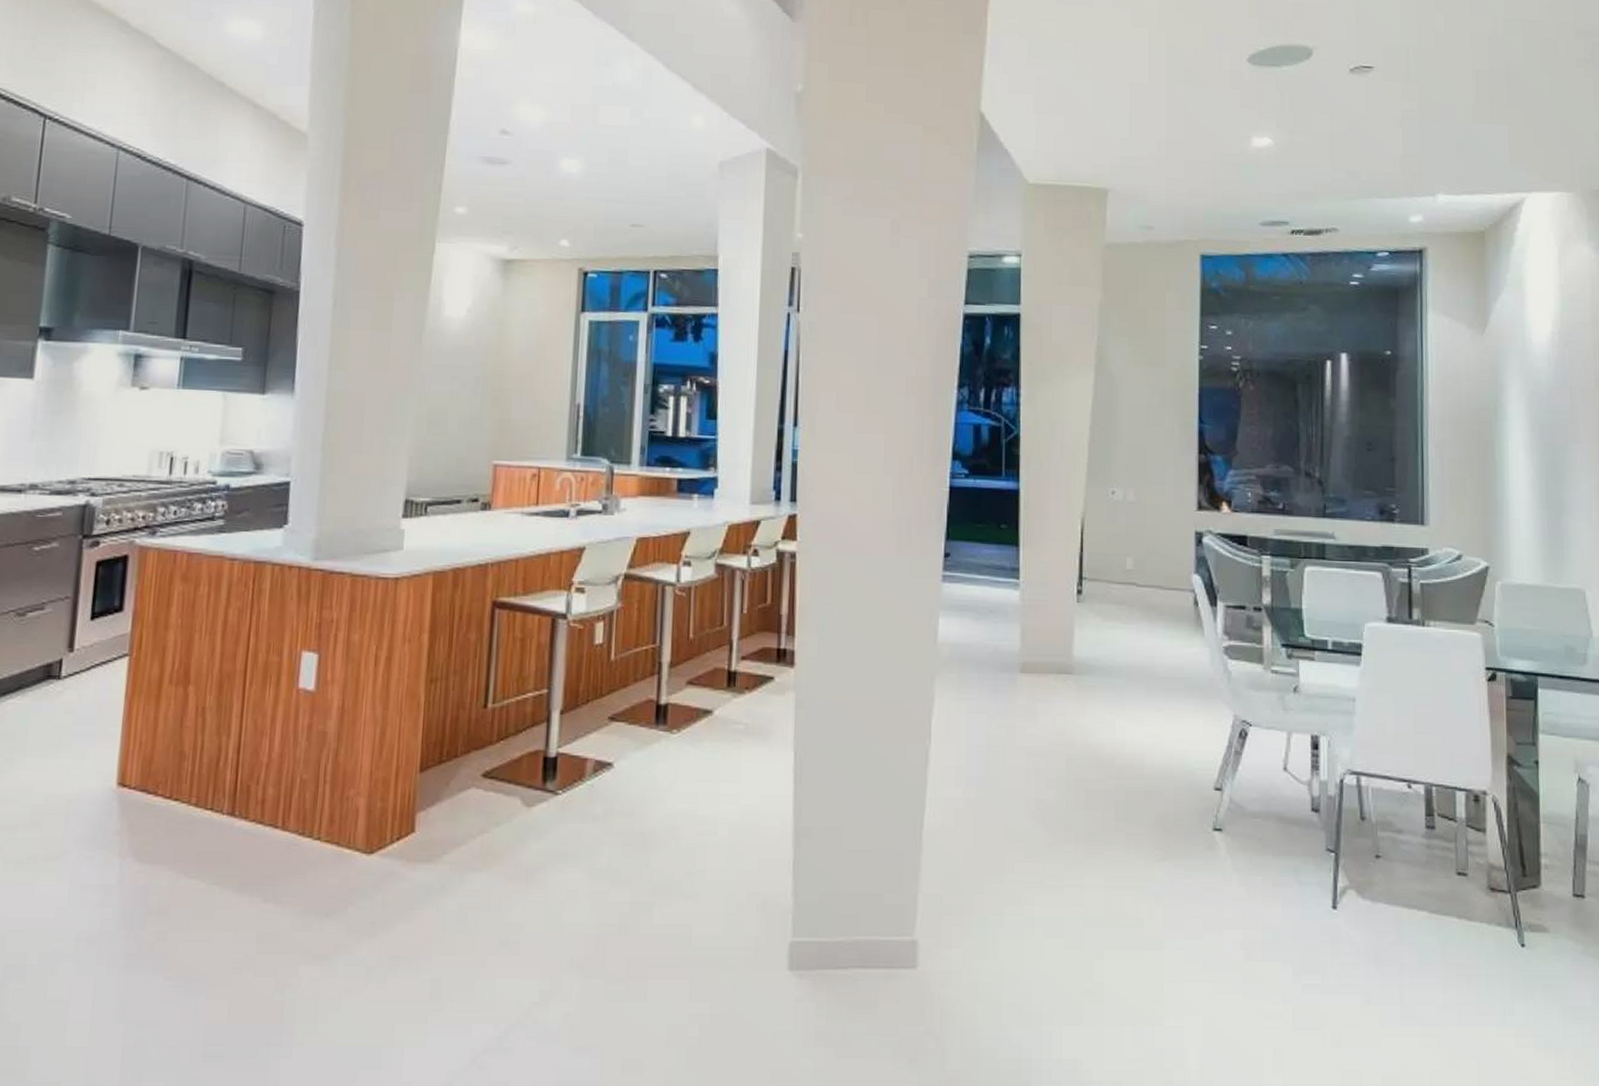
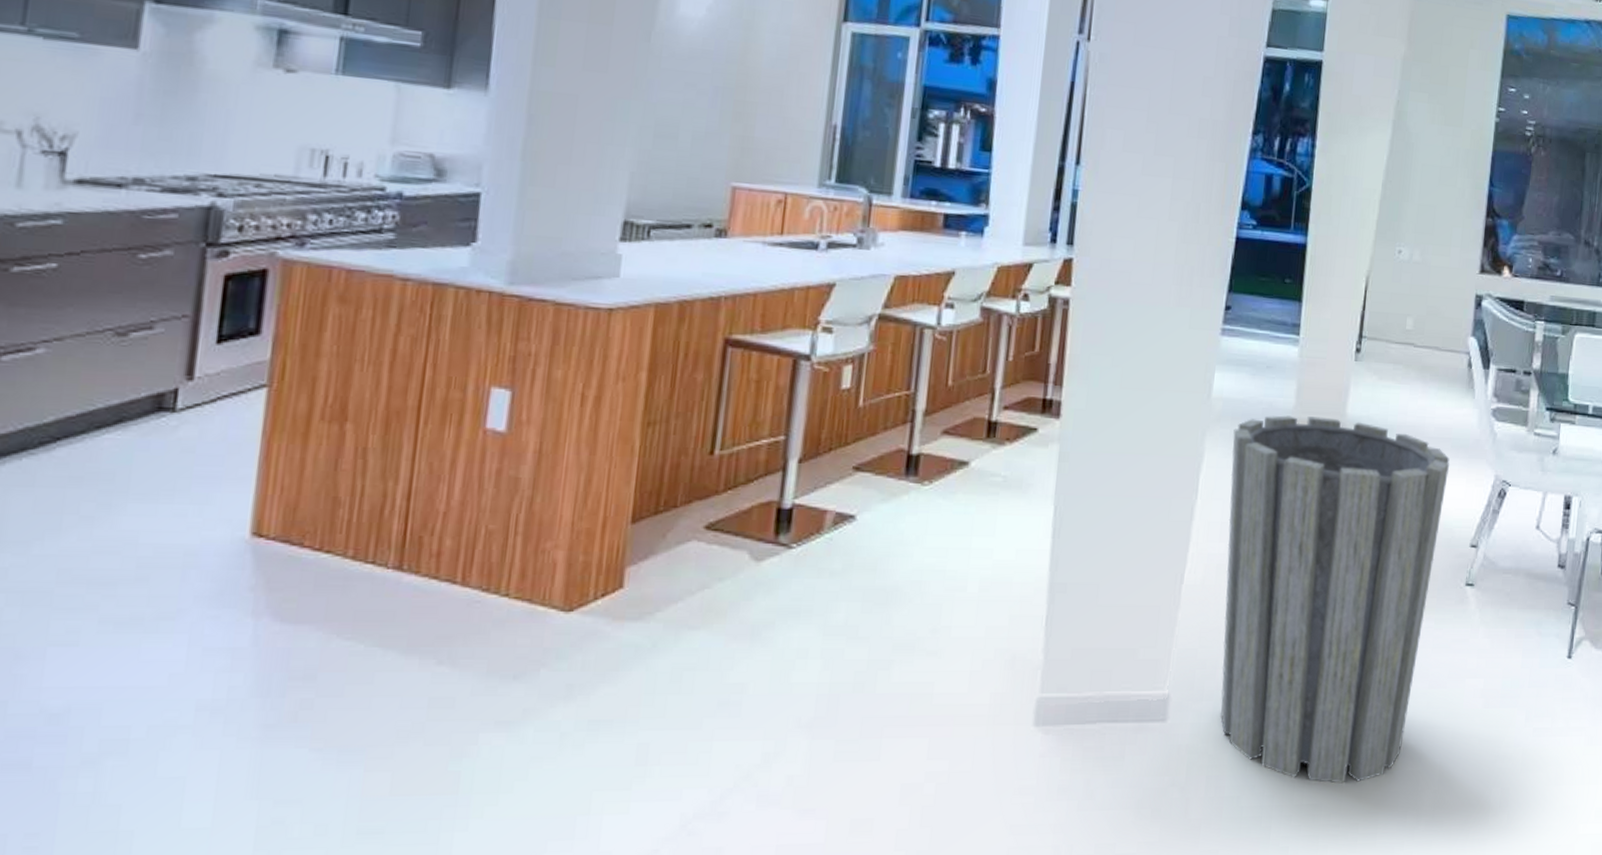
trash can: none [961,659,1184,1038] -> present [1220,415,1450,784]

